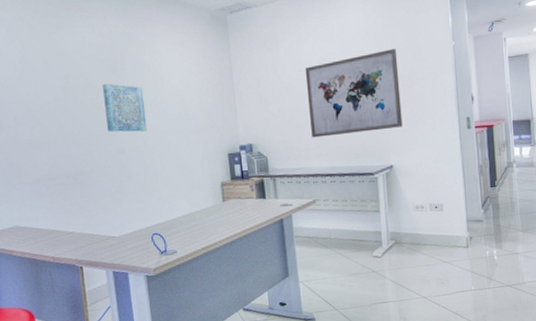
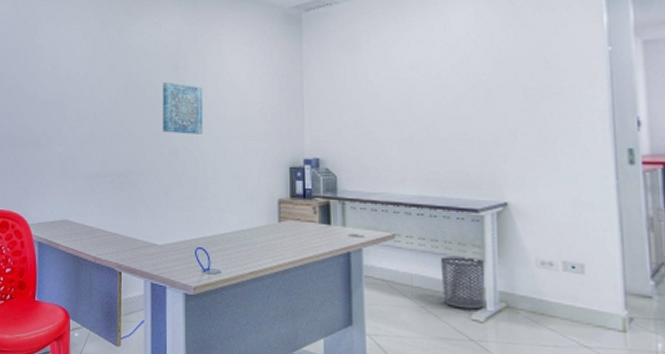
wall art: present [304,48,403,138] -> none [392,53,525,158]
waste bin: none [349,210,381,250] -> present [440,257,485,310]

